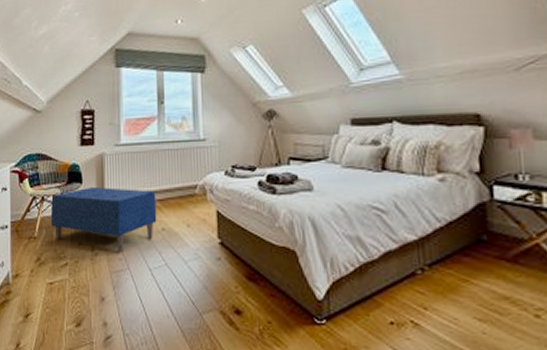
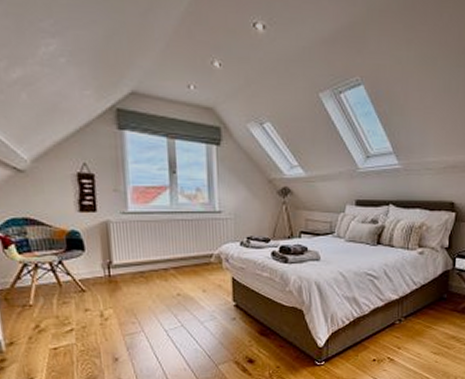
bench: present [50,186,157,252] -> none [47,254,172,317]

